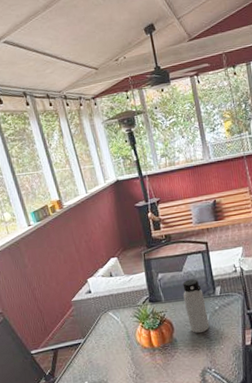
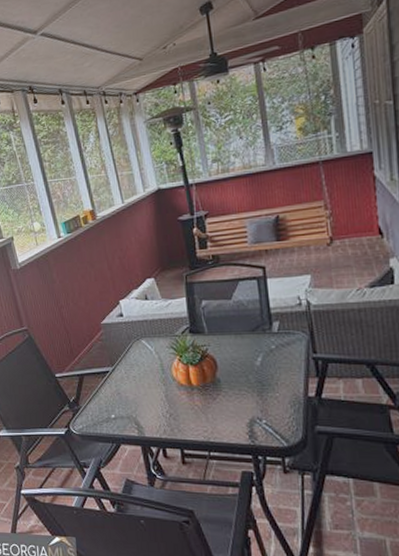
water bottle: present [183,279,210,333] -> none [231,310,263,374]

